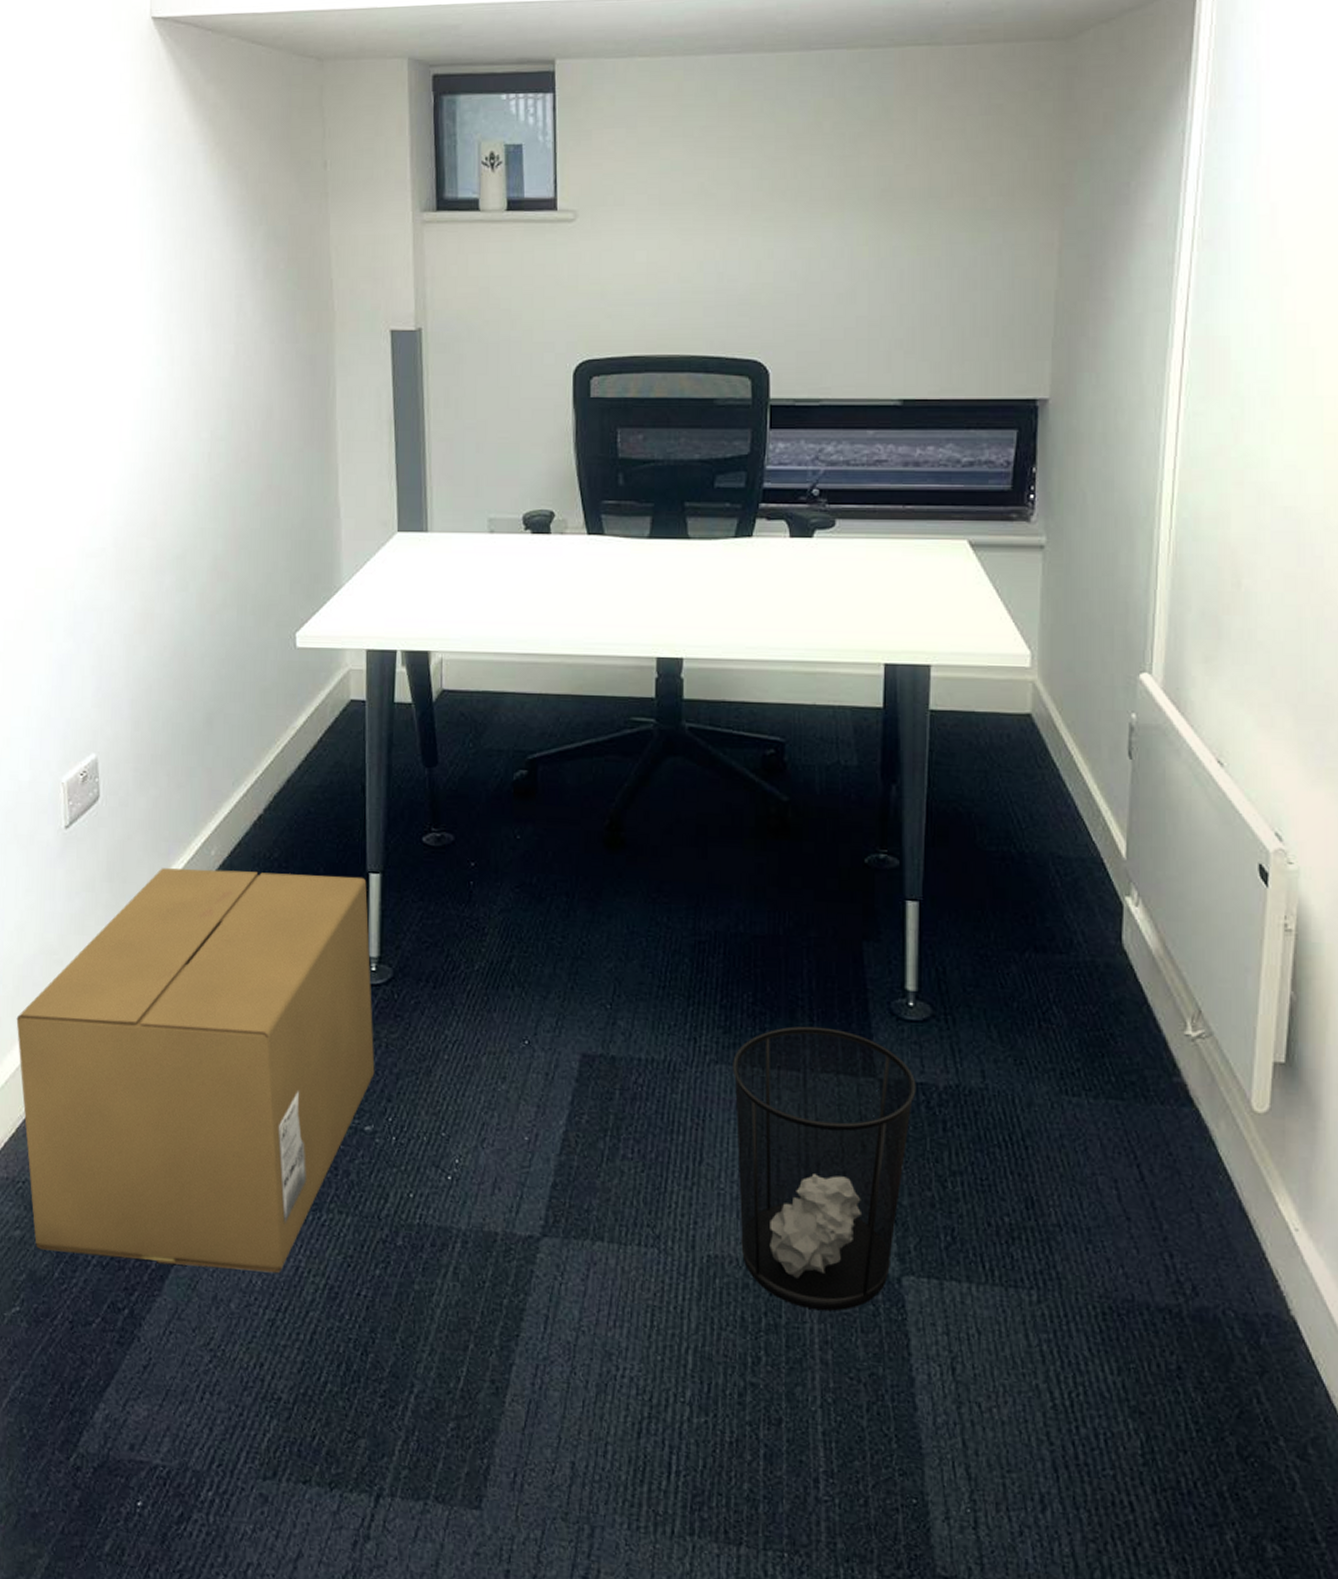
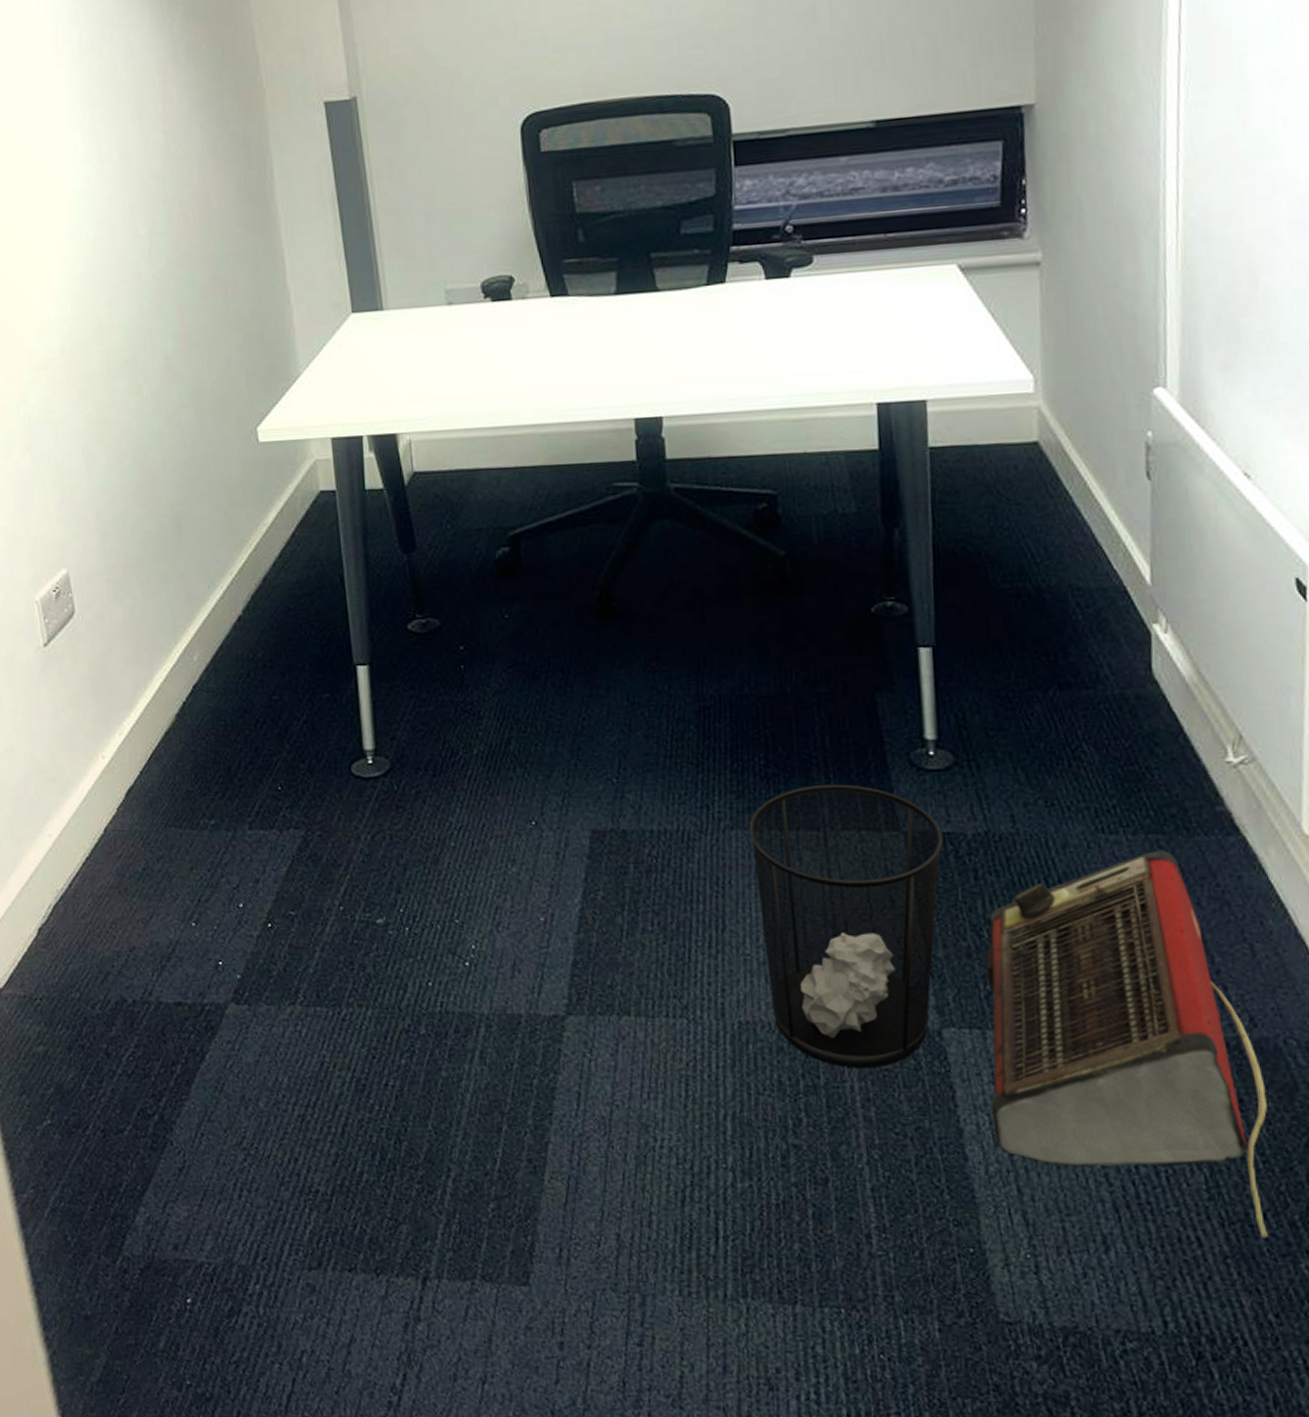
box: present [16,868,375,1274] -> none [16,670,382,1070]
space heater: none [944,1115,1203,1508] -> present [984,850,1268,1239]

